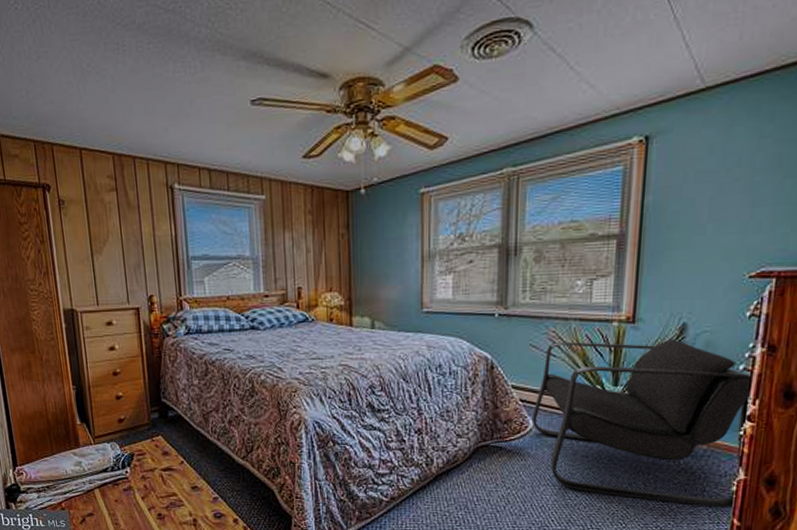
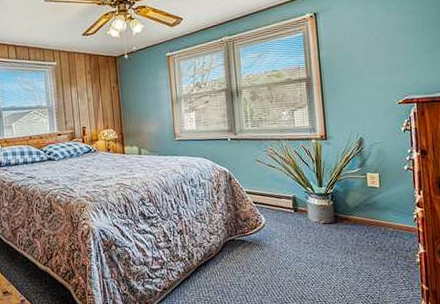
armchair: present [531,338,752,508] -> none [263,149,422,277]

